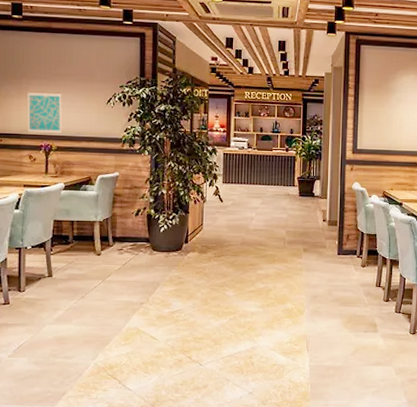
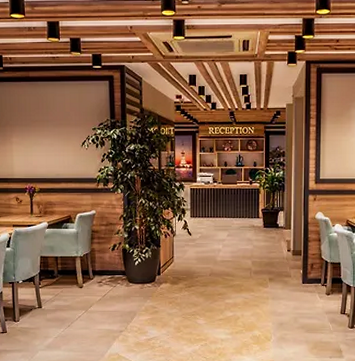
wall art: present [27,91,62,134] -> none [11,137,43,177]

